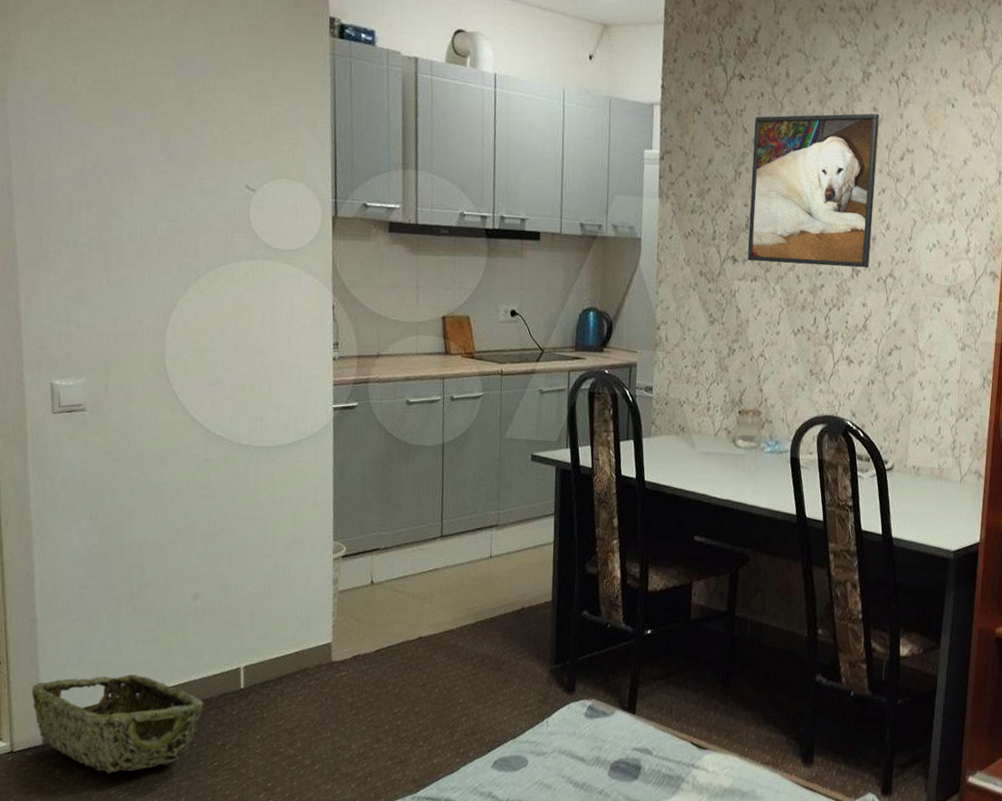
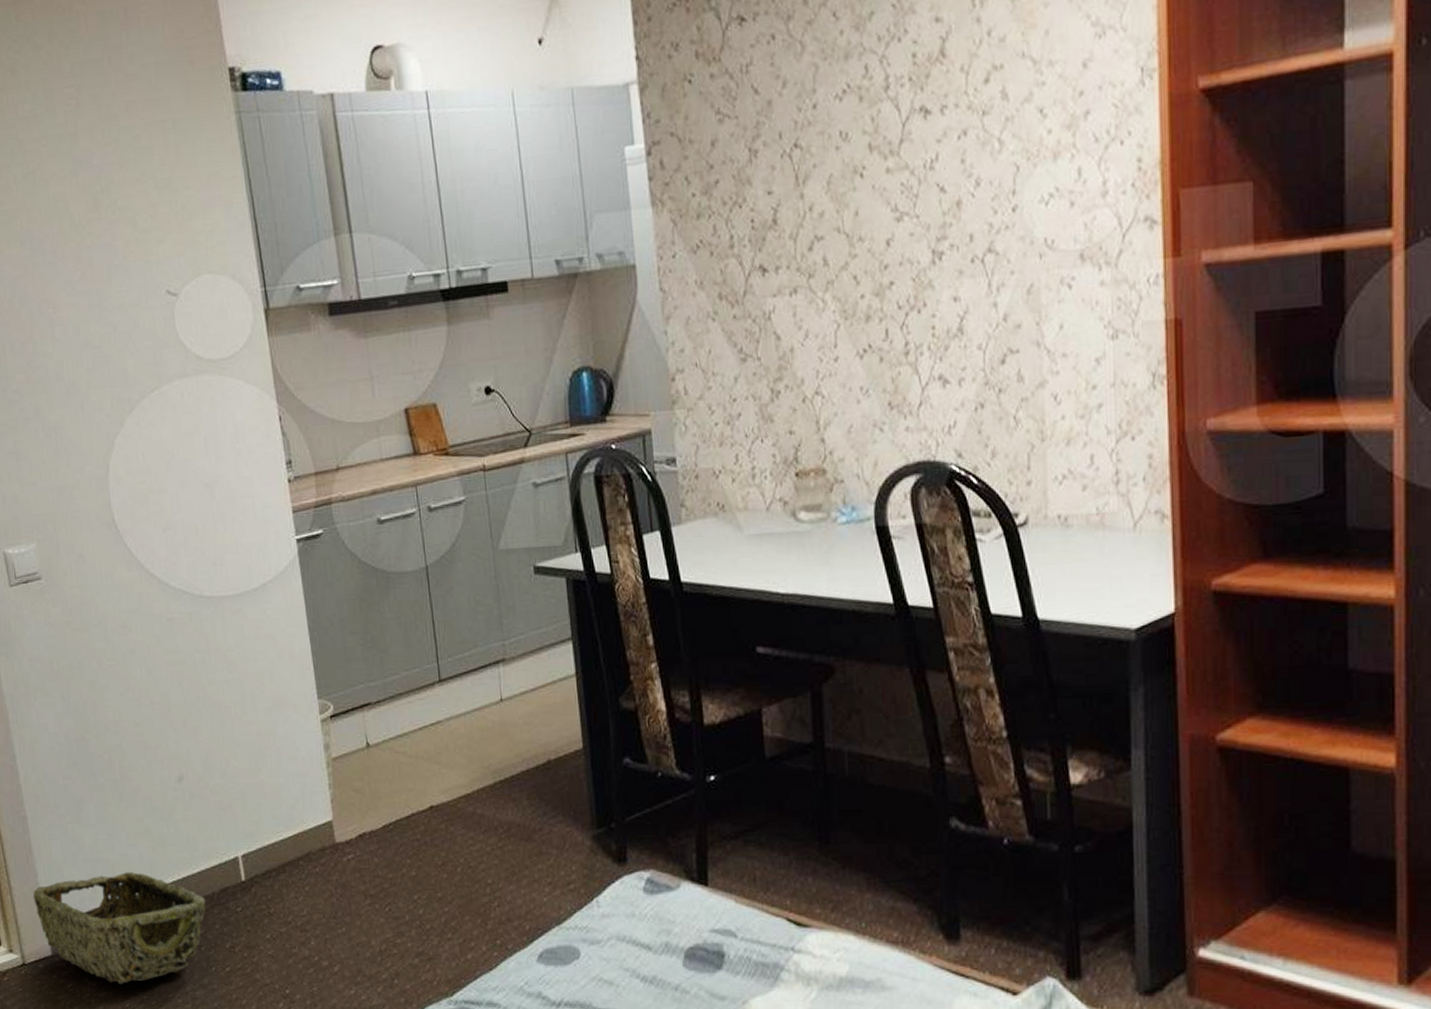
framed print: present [747,113,880,268] -> none [767,25,956,267]

